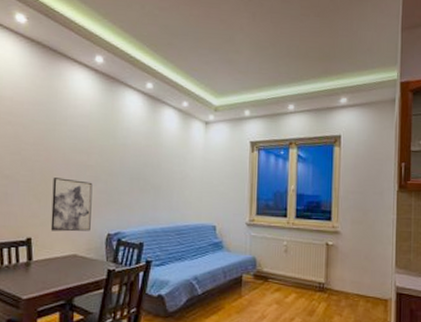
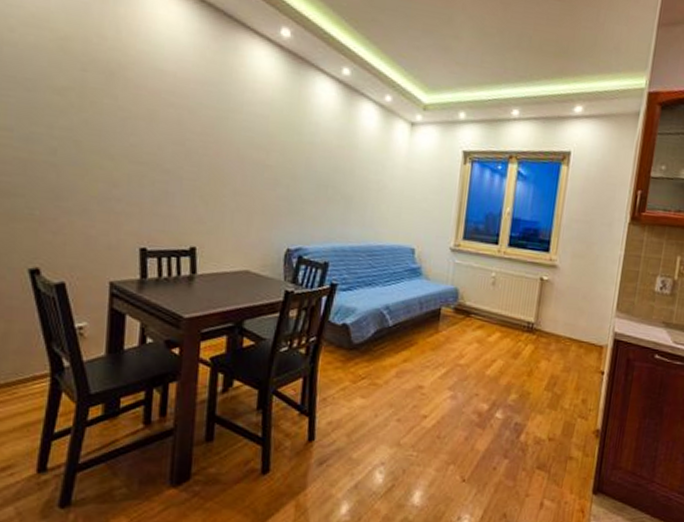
wall art: present [50,178,93,232] -> none [219,177,272,245]

